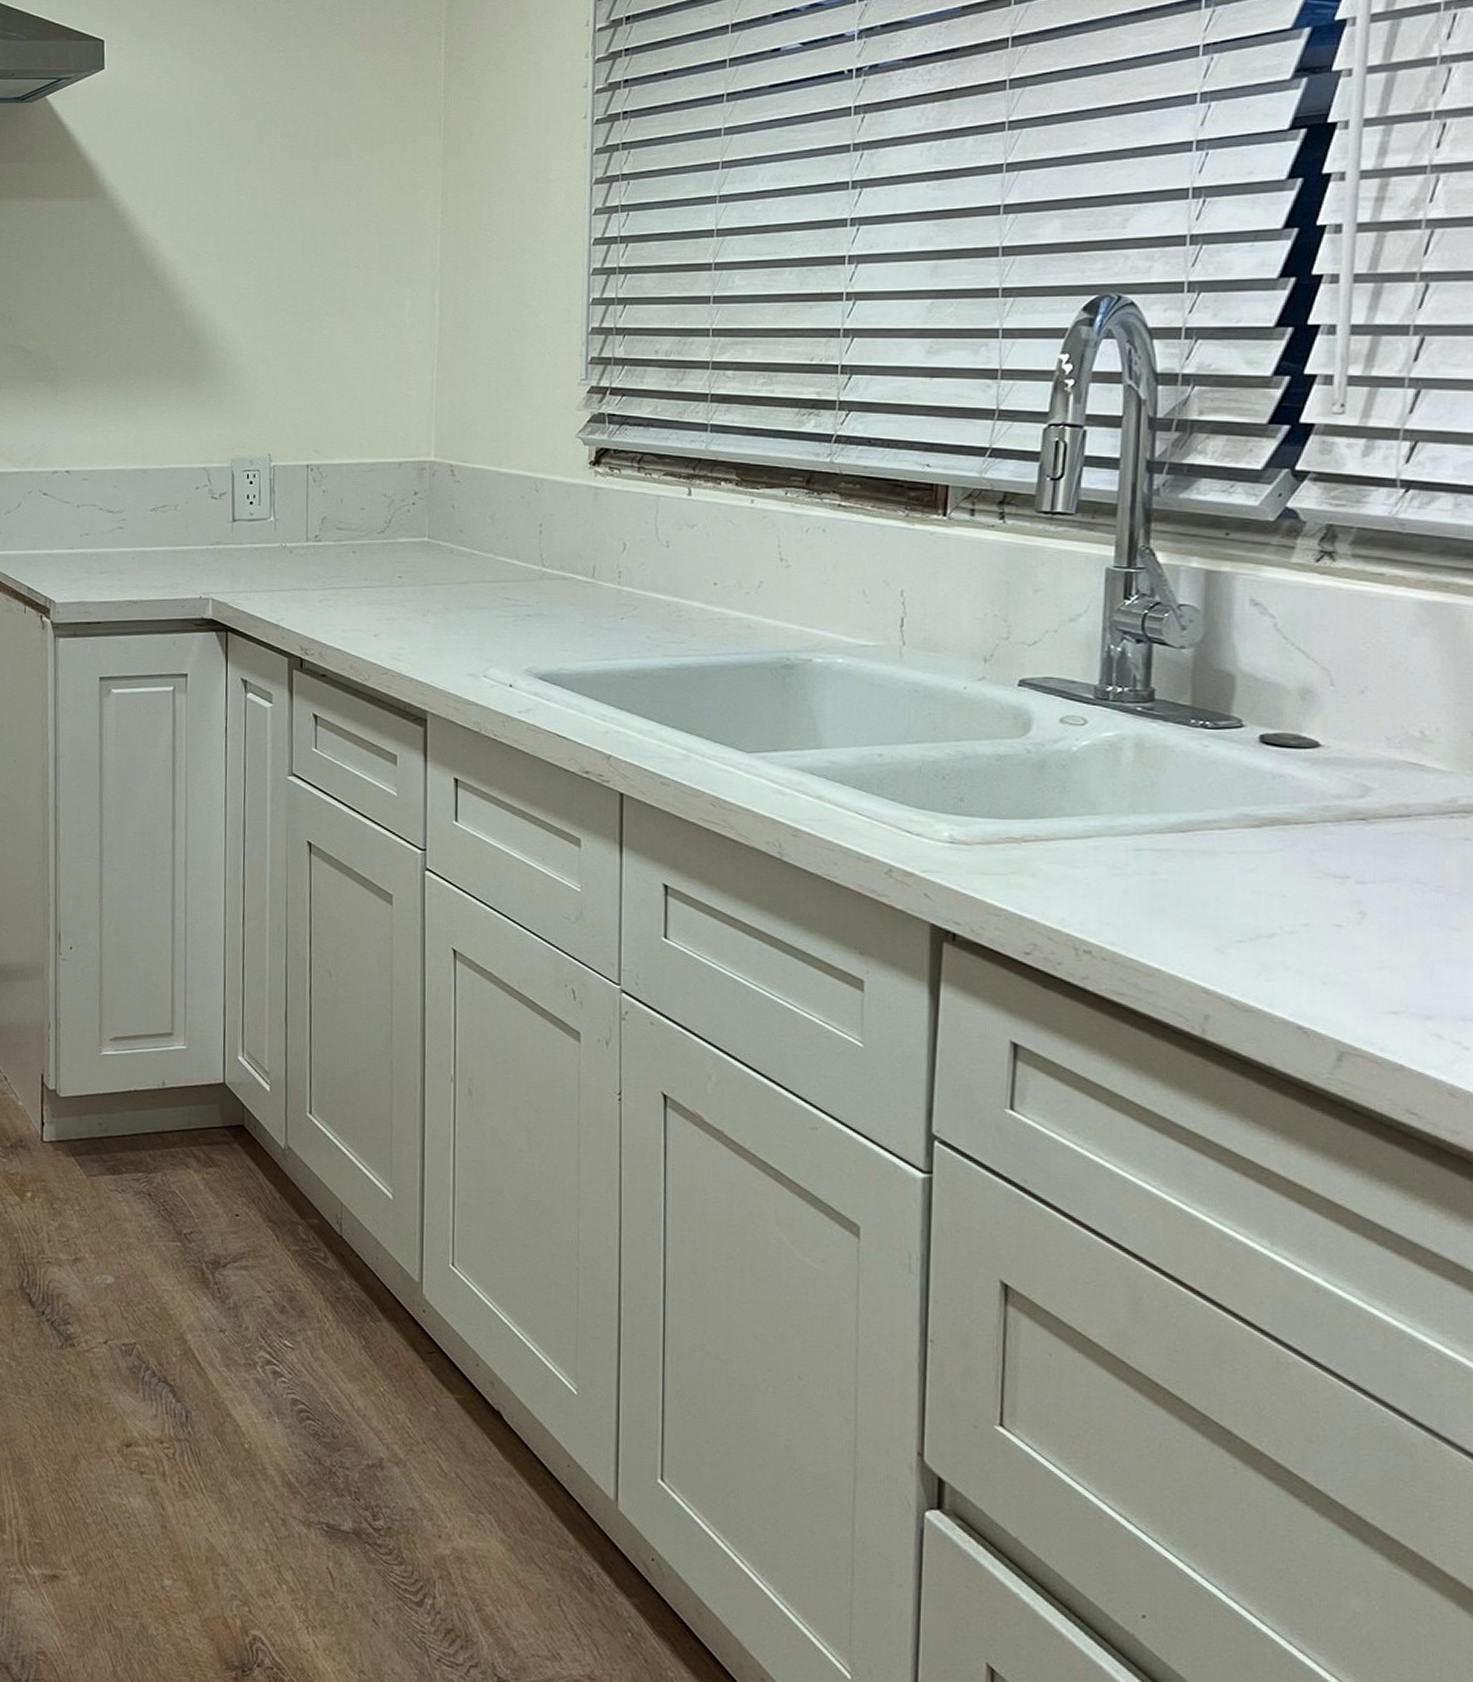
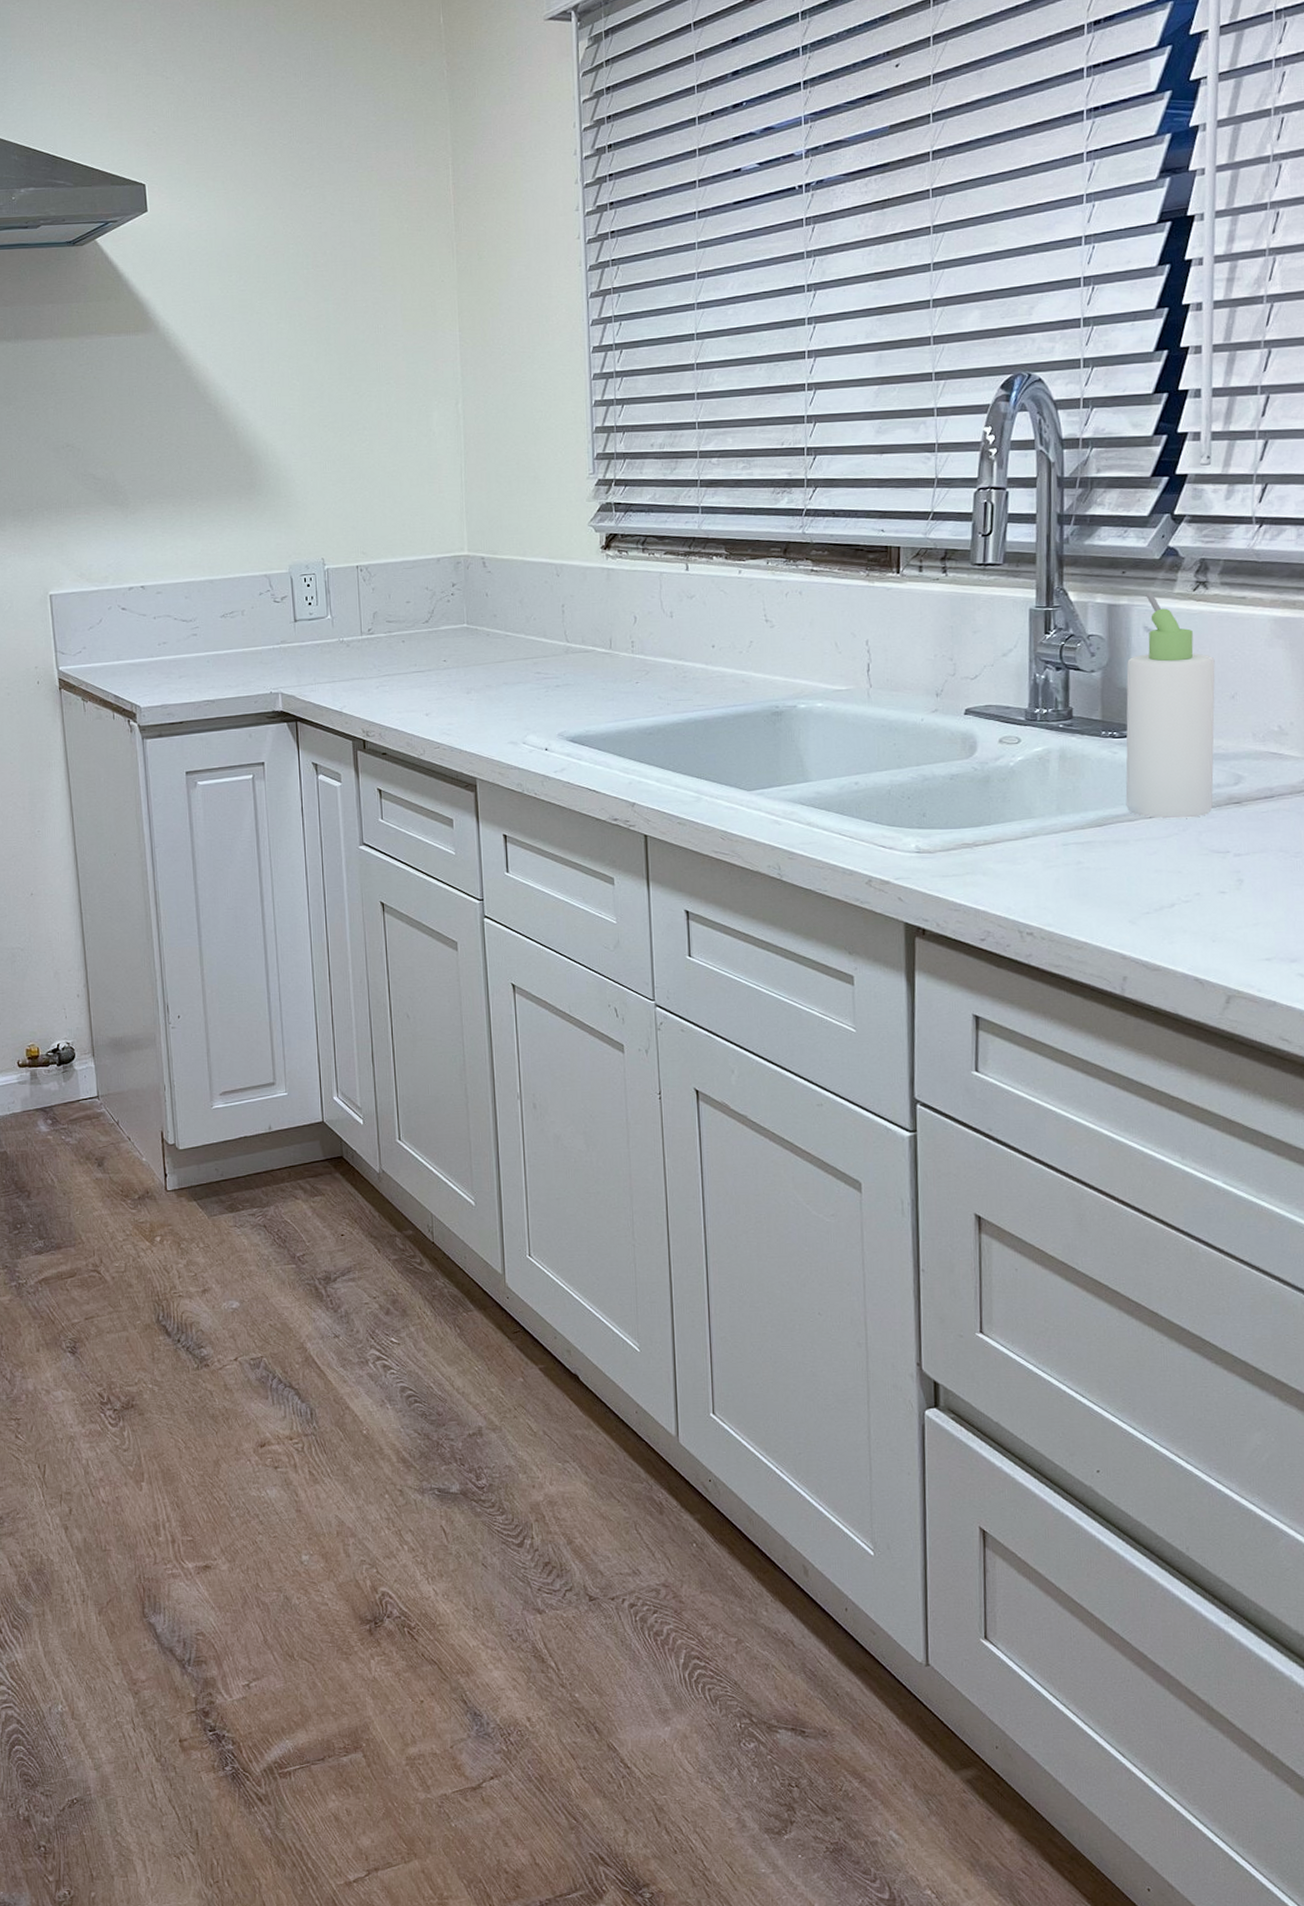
bottle: none [1218,559,1340,833] -> present [1125,591,1215,819]

